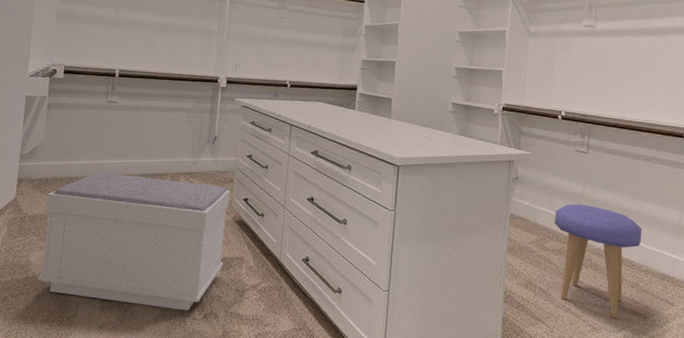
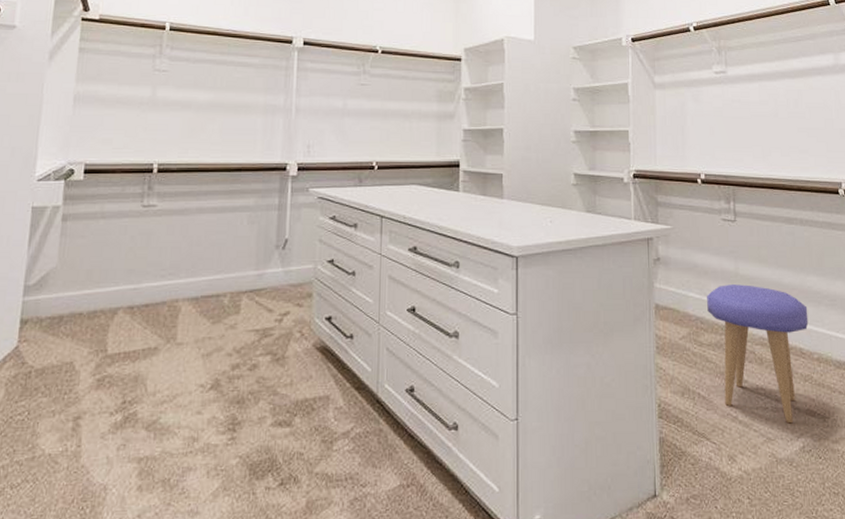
bench: present [38,172,230,311] -> none [49,300,309,479]

